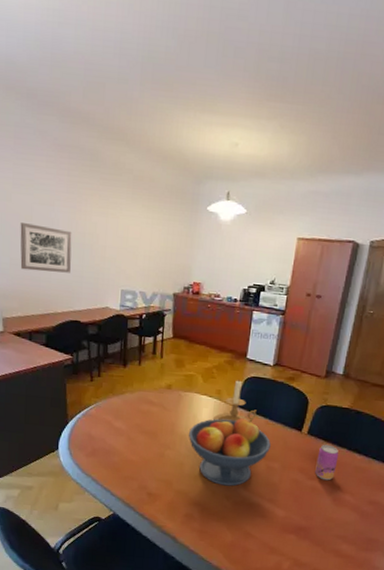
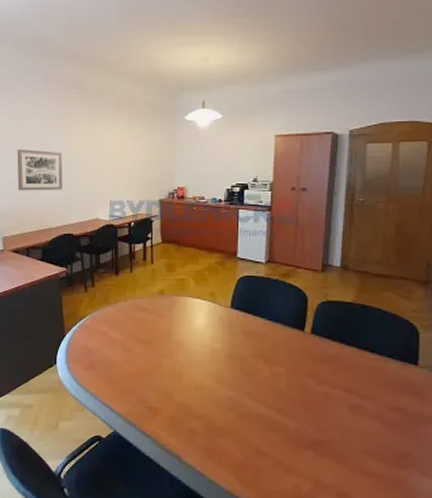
fruit bowl: present [188,418,271,486] -> none [184,319,272,396]
candle holder: present [212,380,257,423] -> none [208,280,254,325]
beverage can: present [315,444,339,481] -> none [325,344,349,385]

